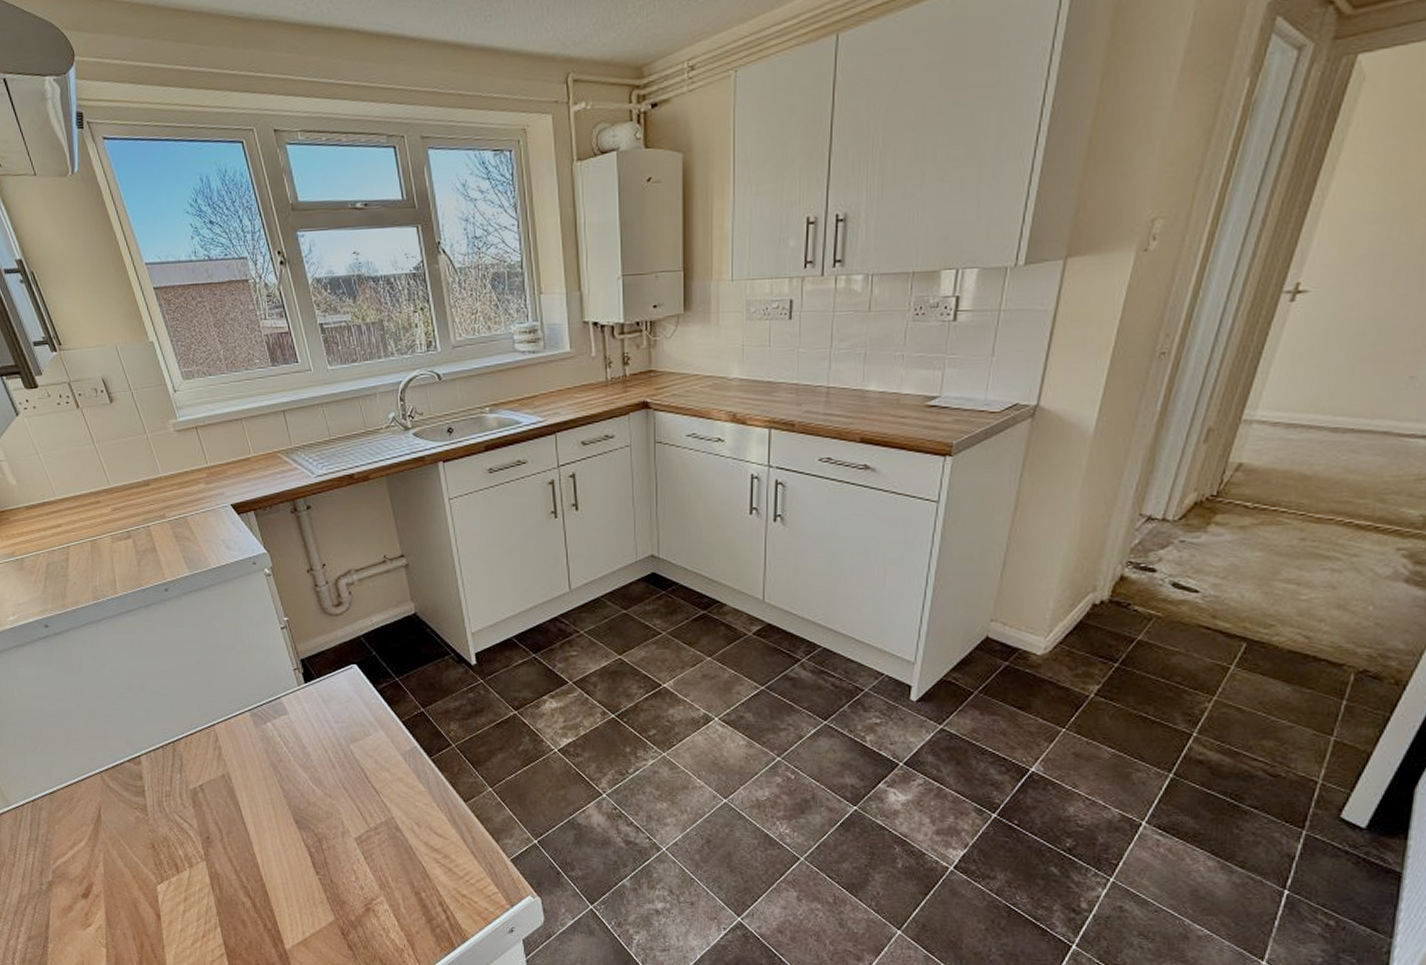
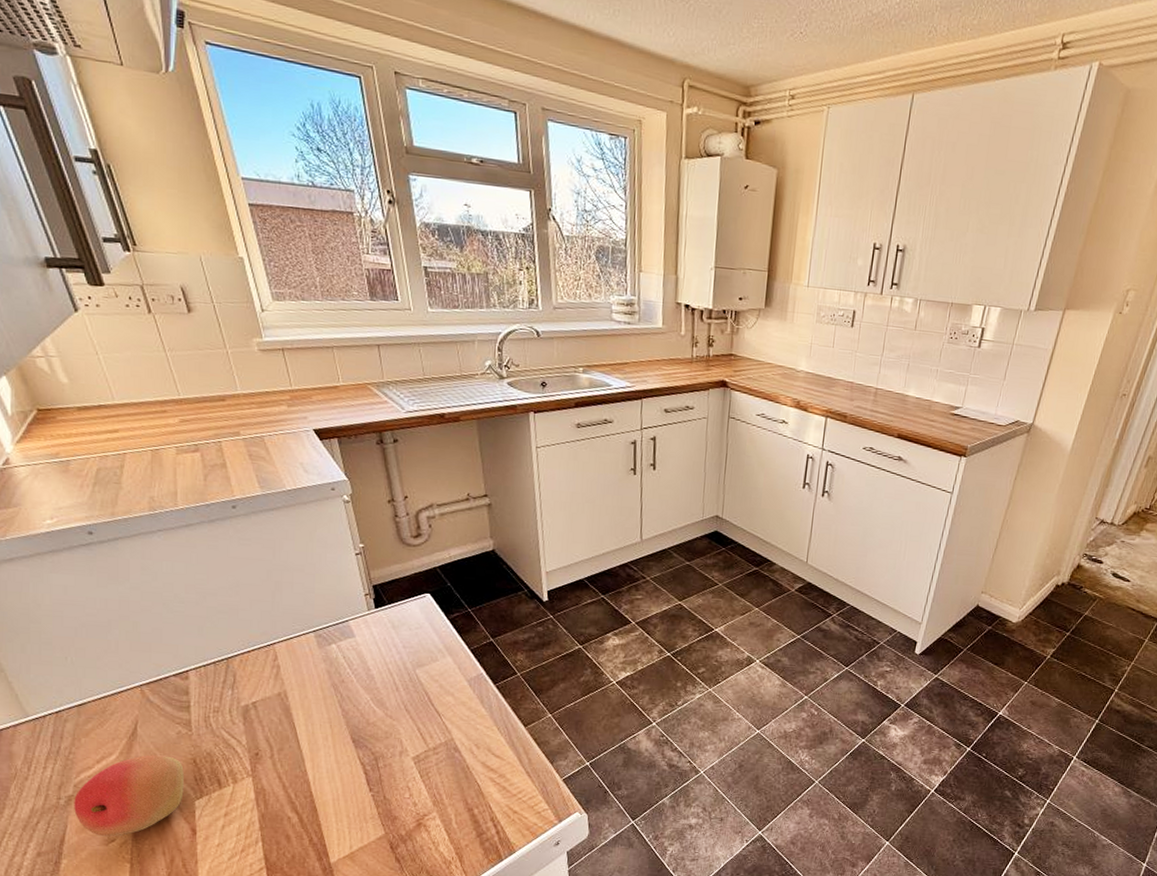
fruit: none [54,840,146,922] -> present [74,755,184,837]

